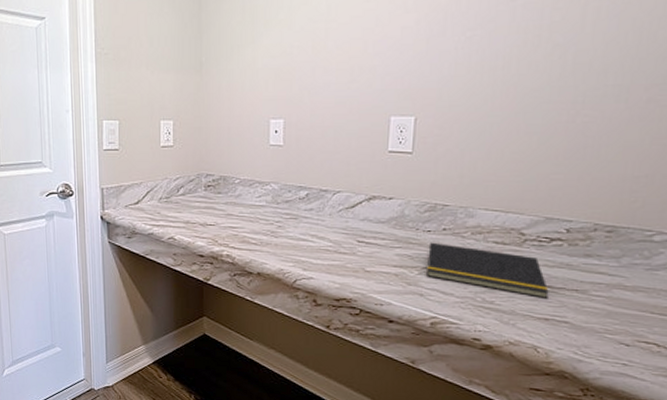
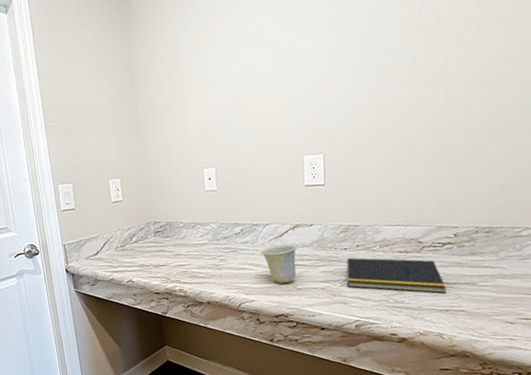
cup: none [326,217,371,262] -> present [260,244,298,283]

